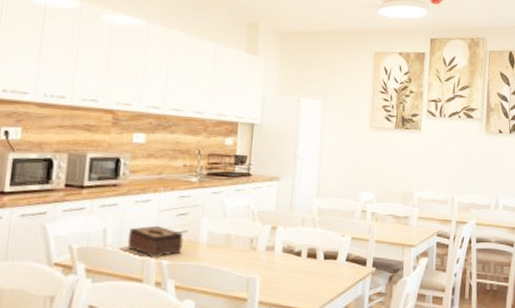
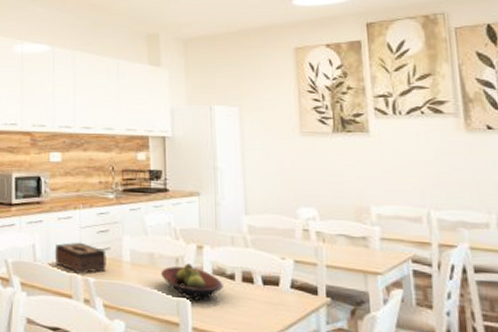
fruit bowl: none [235,243,291,277] -> present [161,263,223,301]

